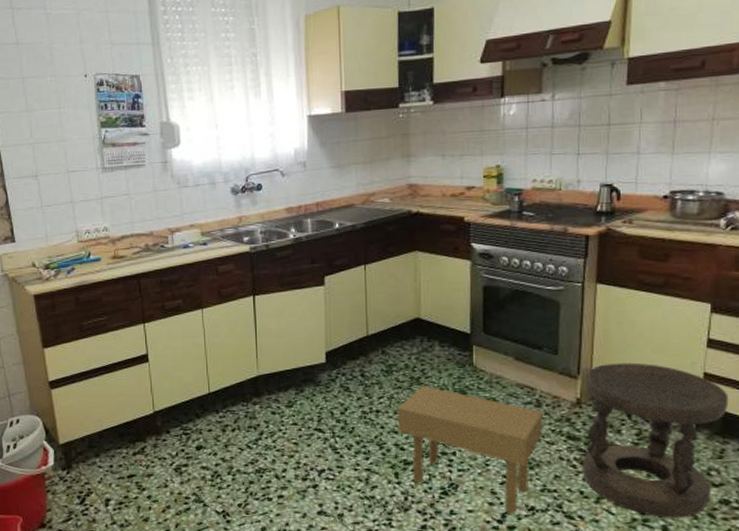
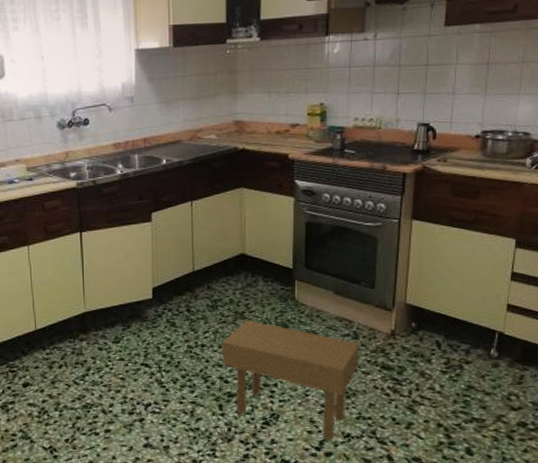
stool: present [583,362,729,518] -> none [395,295,529,440]

